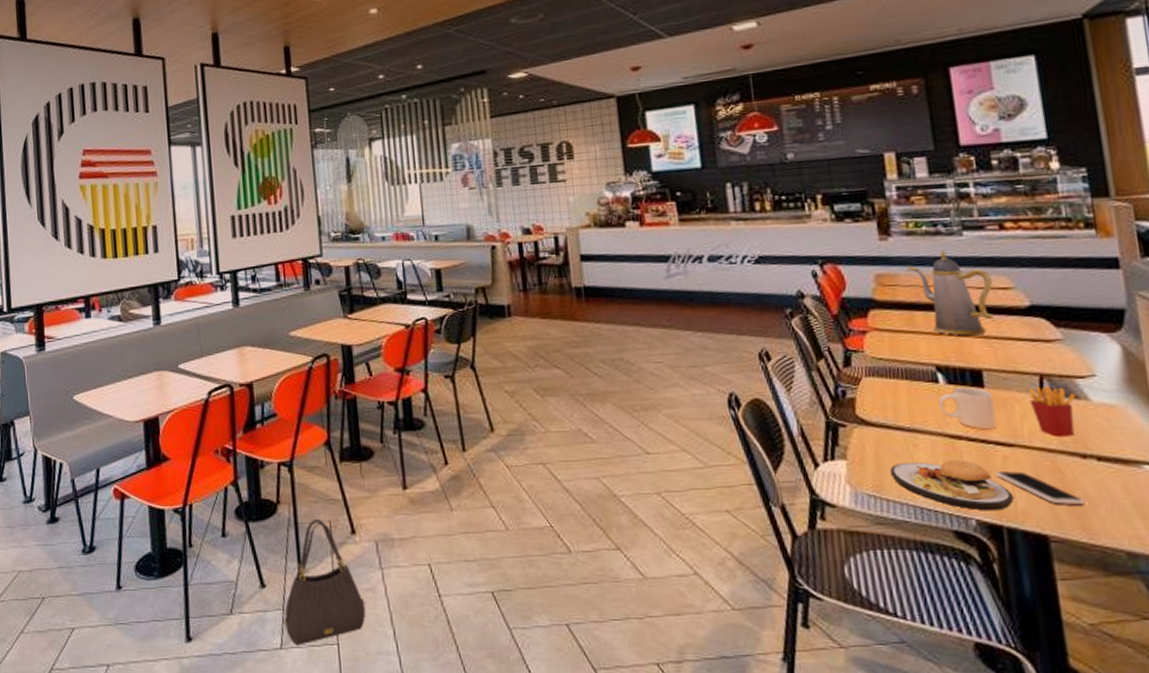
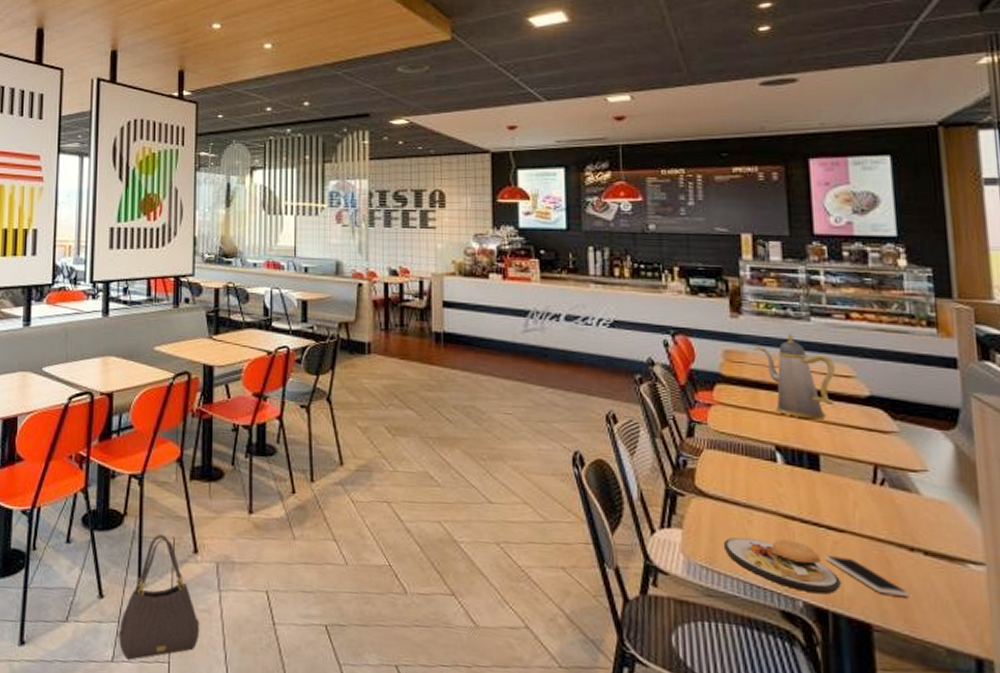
cup: present [938,387,998,430] -> none [775,469,831,514]
french fries: present [1028,386,1076,437] -> none [862,475,908,528]

